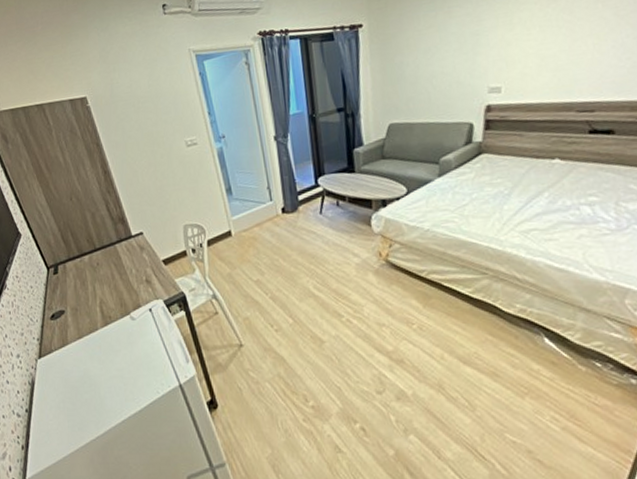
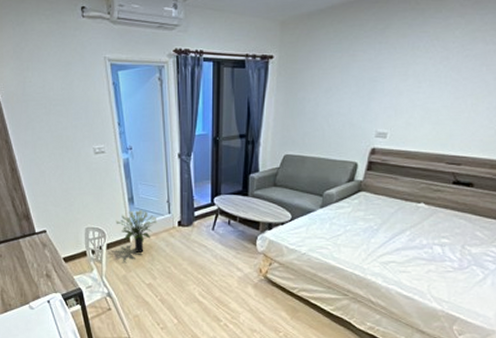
potted plant: none [214,200,260,247] -> present [115,210,158,252]

